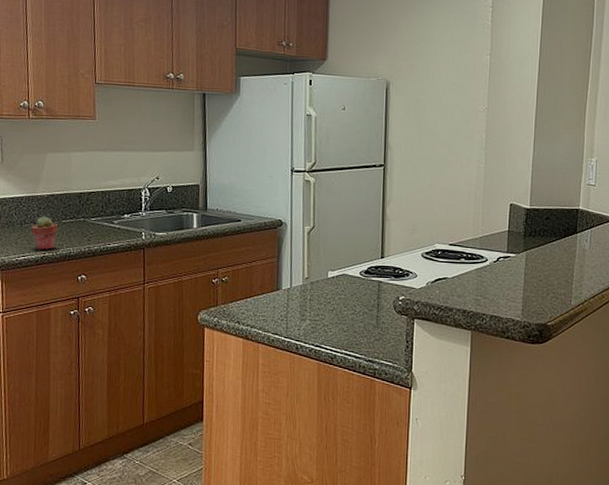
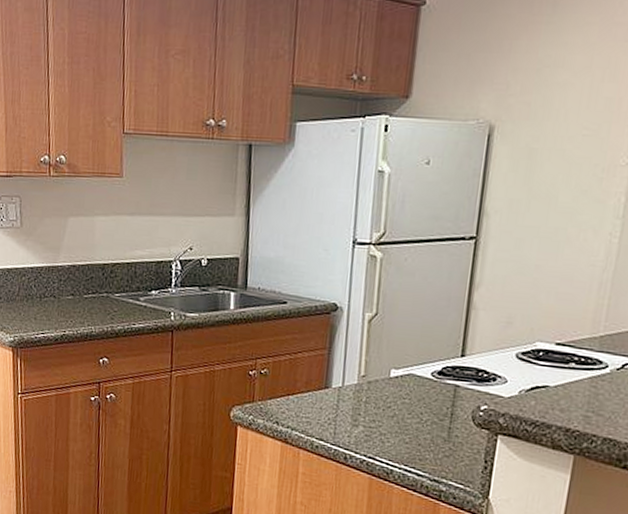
potted succulent: present [31,216,58,251] -> none [50,289,80,328]

